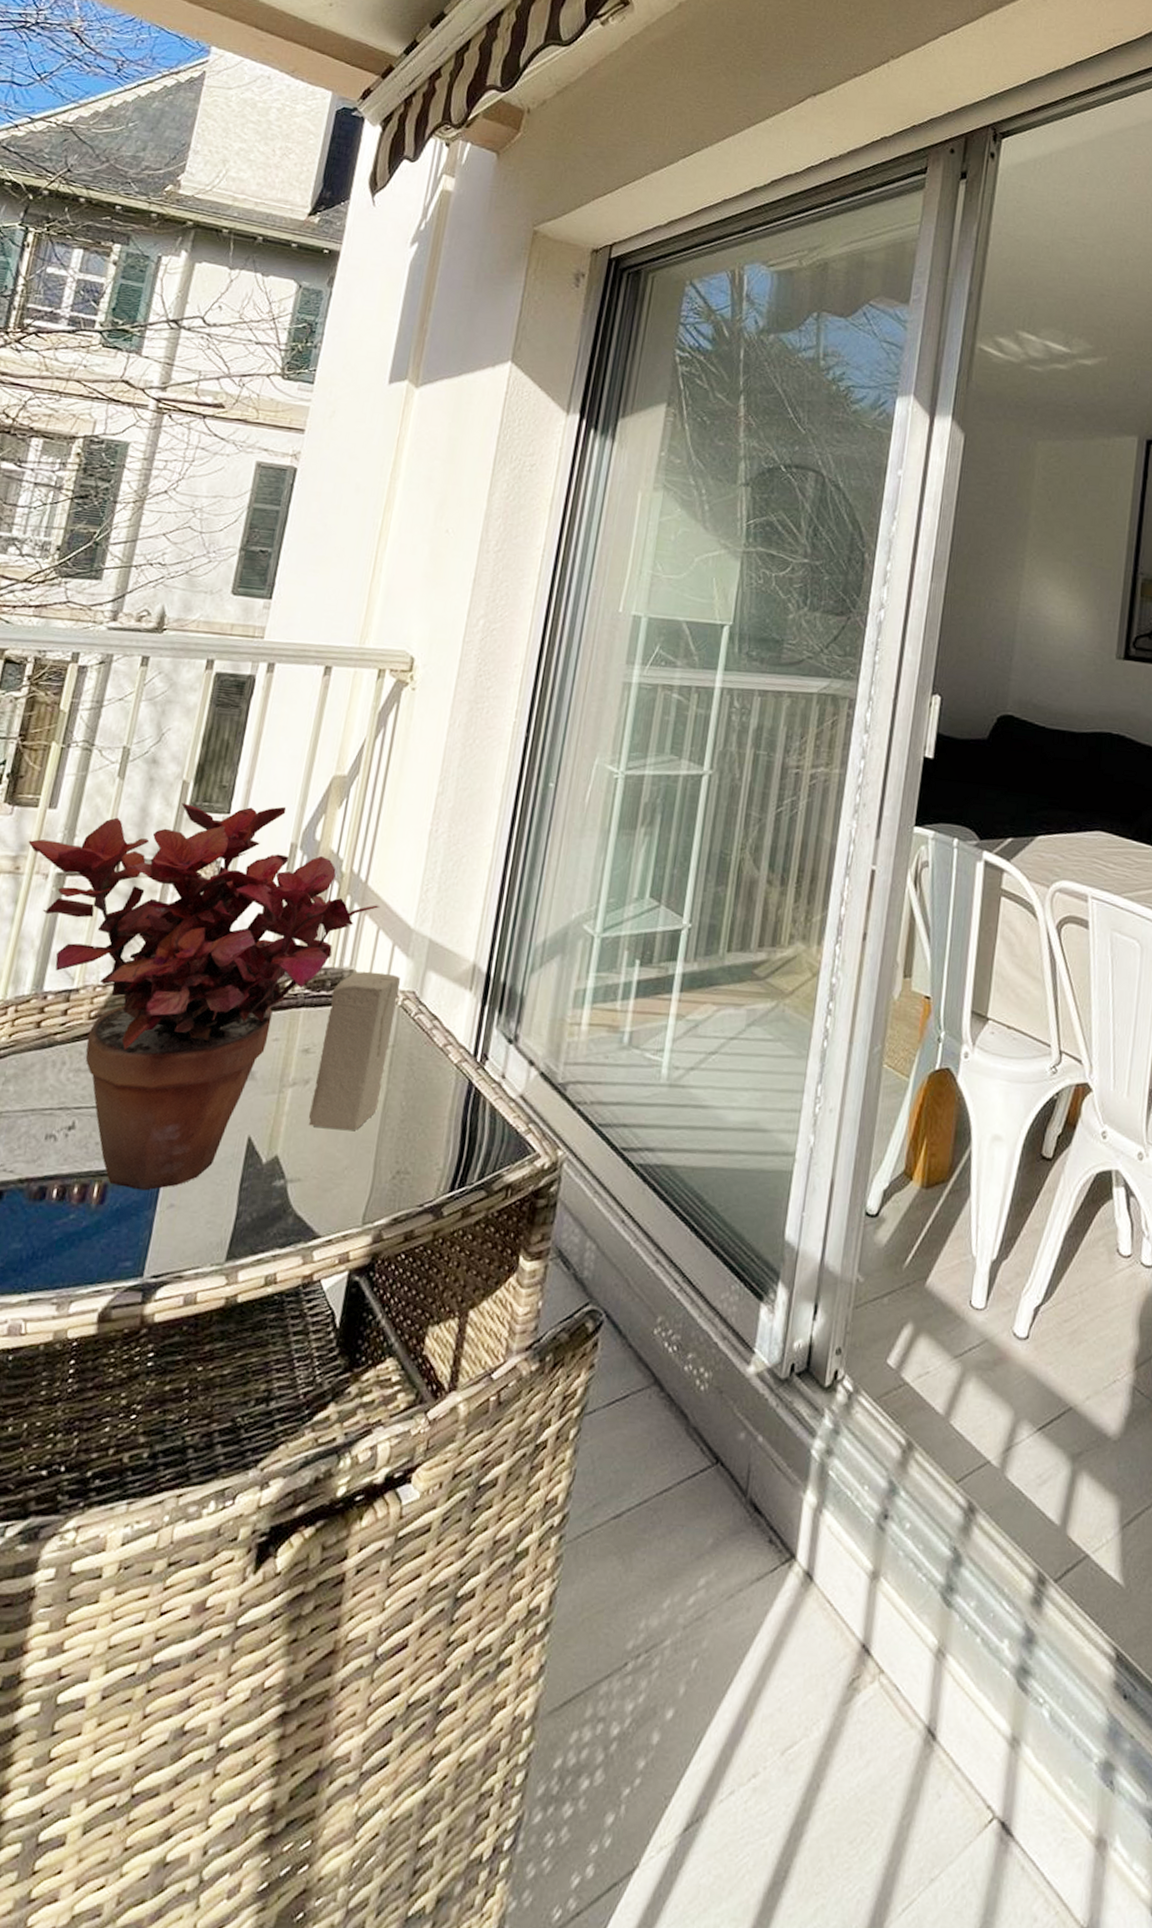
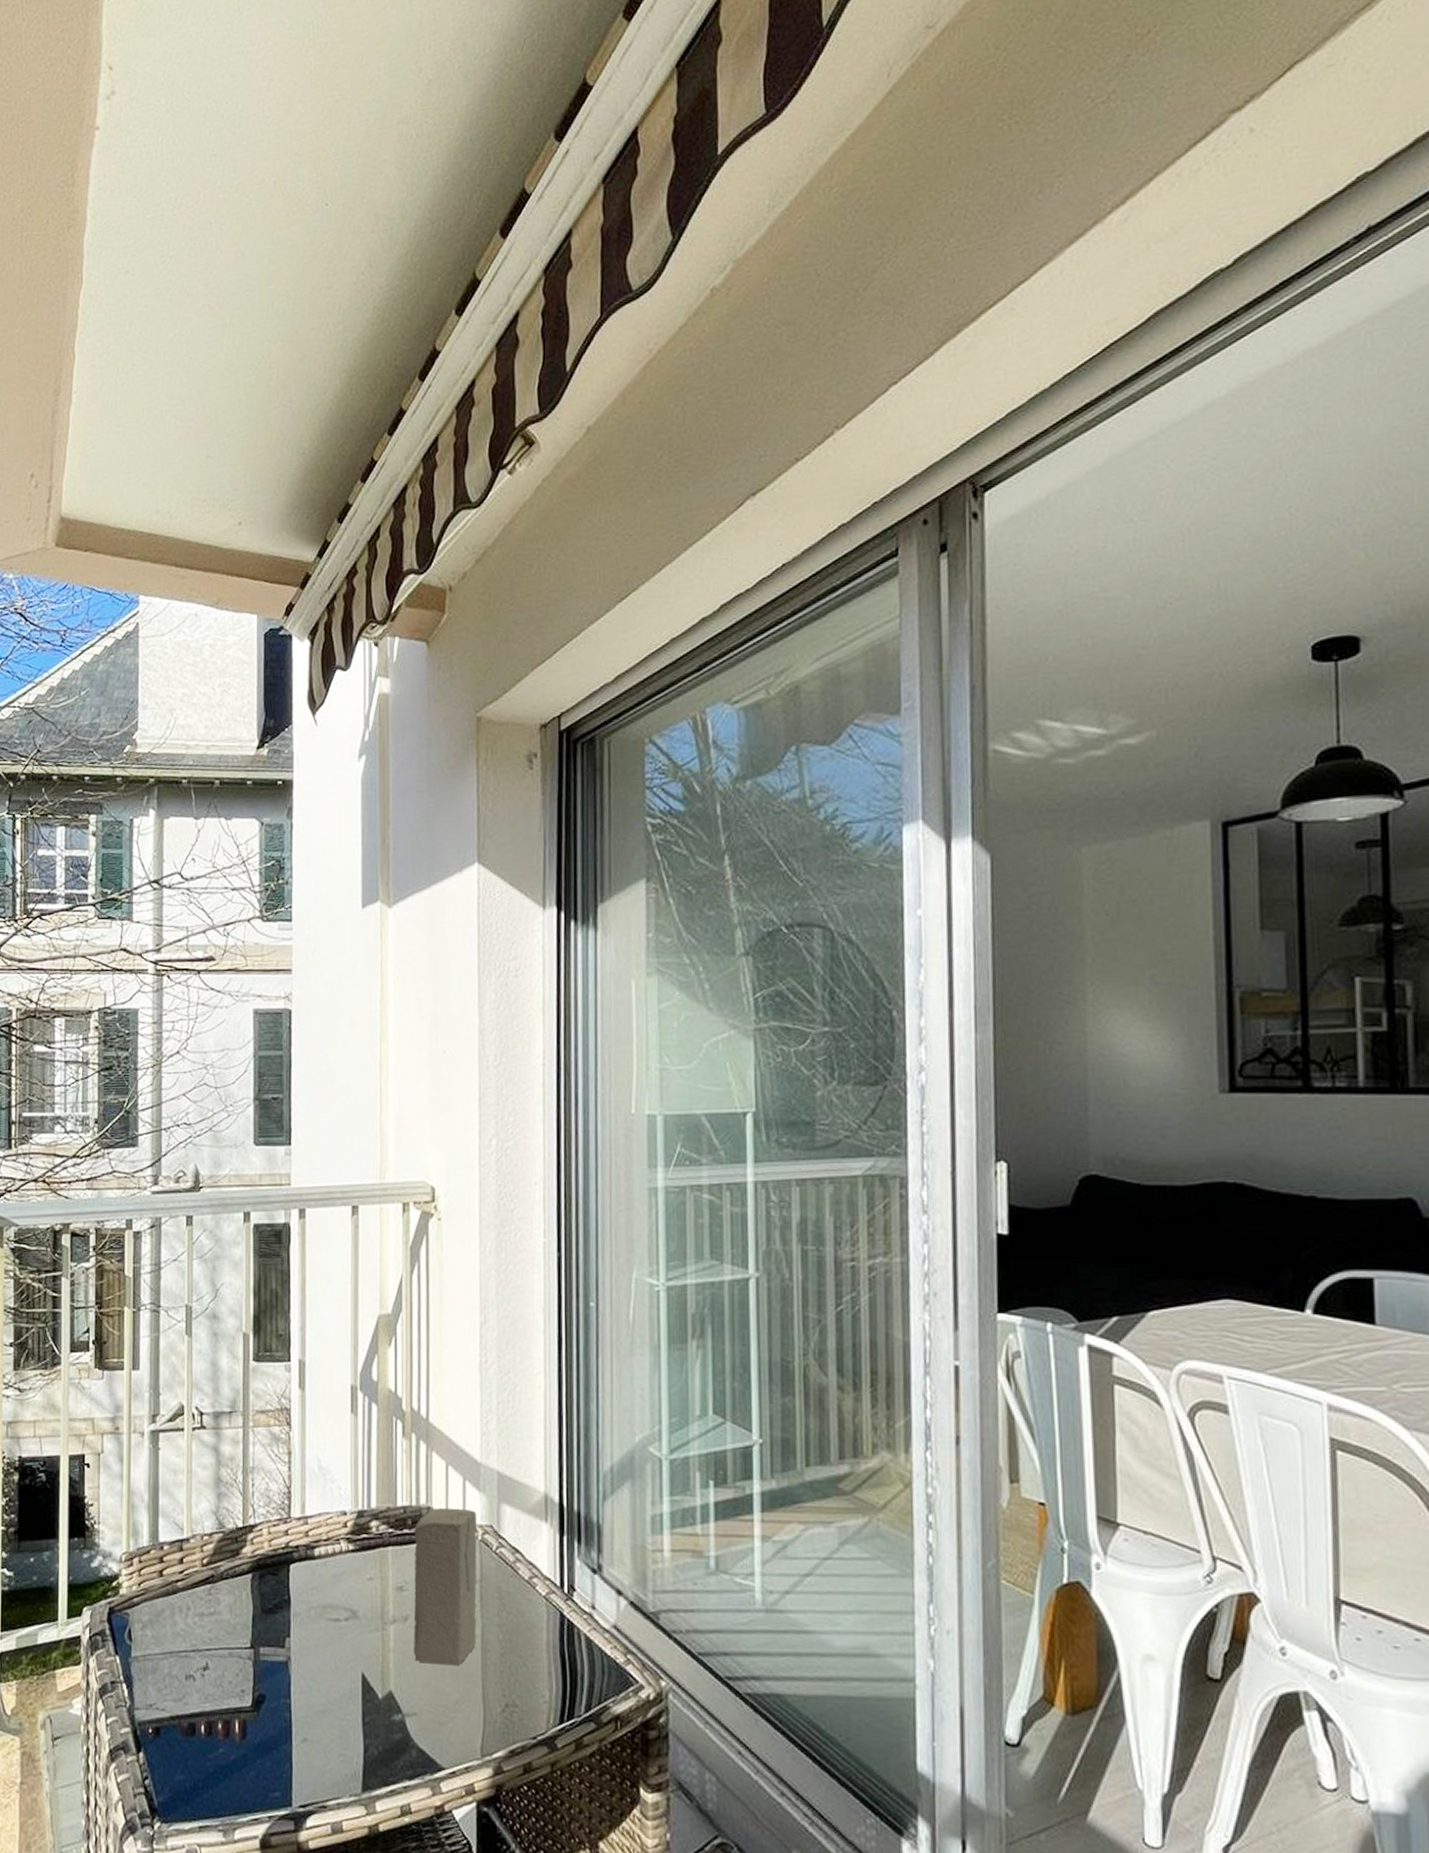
potted plant: present [28,803,381,1191] -> none [121,1350,445,1726]

